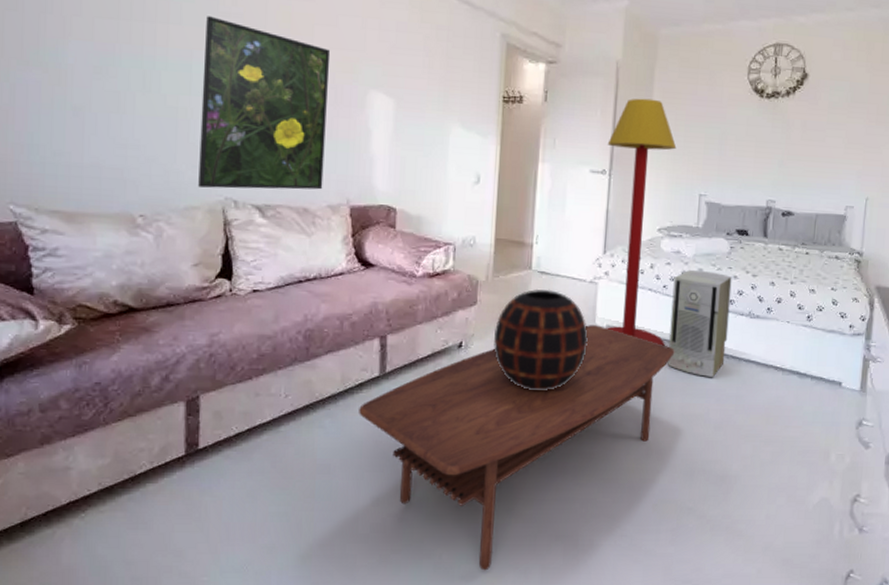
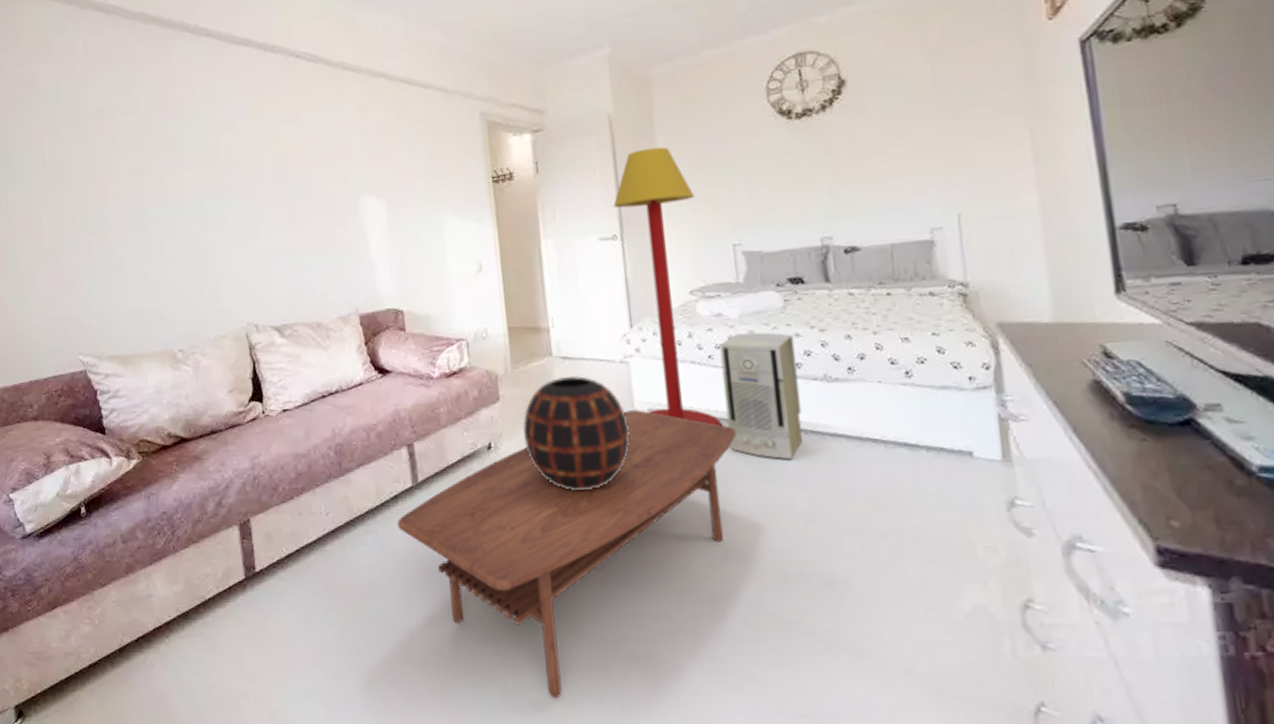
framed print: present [198,16,331,190] -> none [210,155,331,316]

